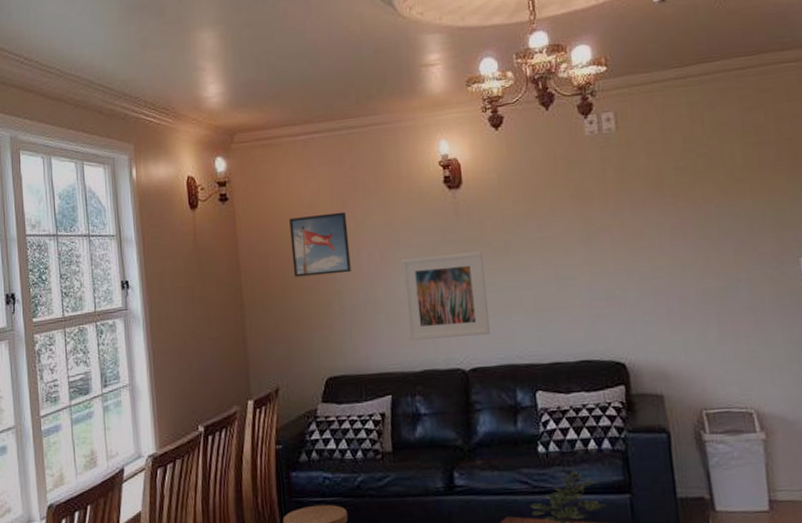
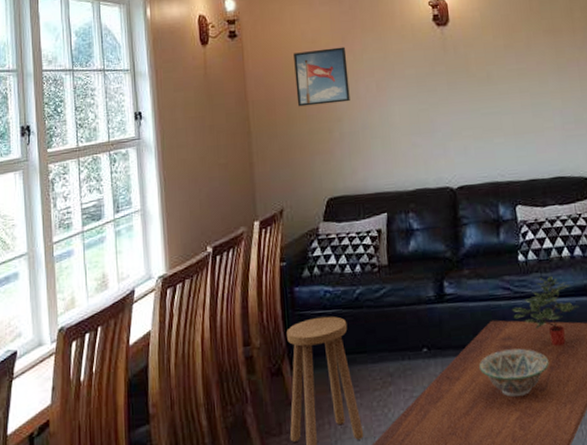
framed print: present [401,251,491,340] -> none [395,81,476,162]

